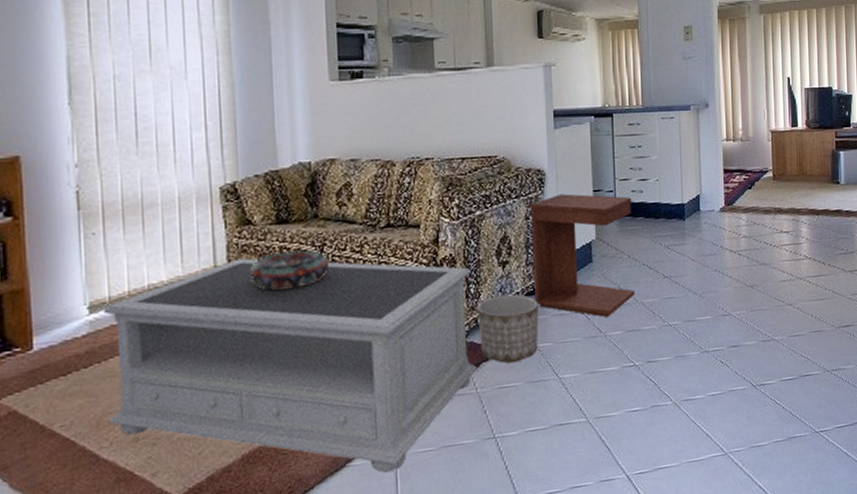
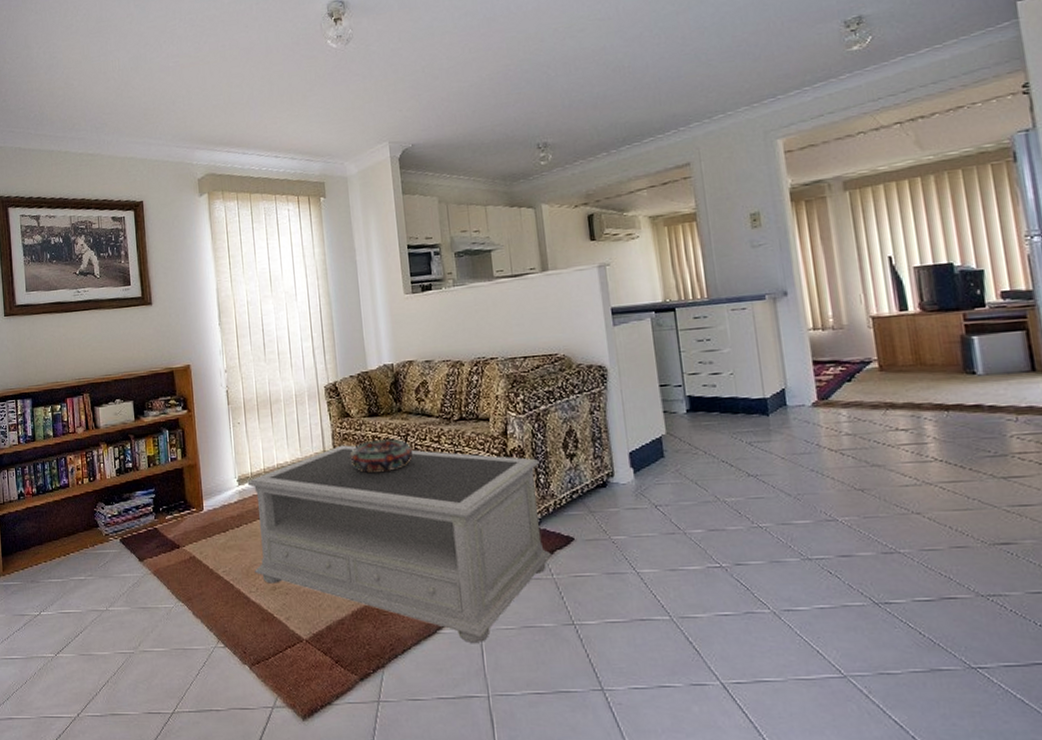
planter: present [477,294,539,363] -> none [547,486,612,552]
side table: present [529,193,636,318] -> none [593,389,716,515]

